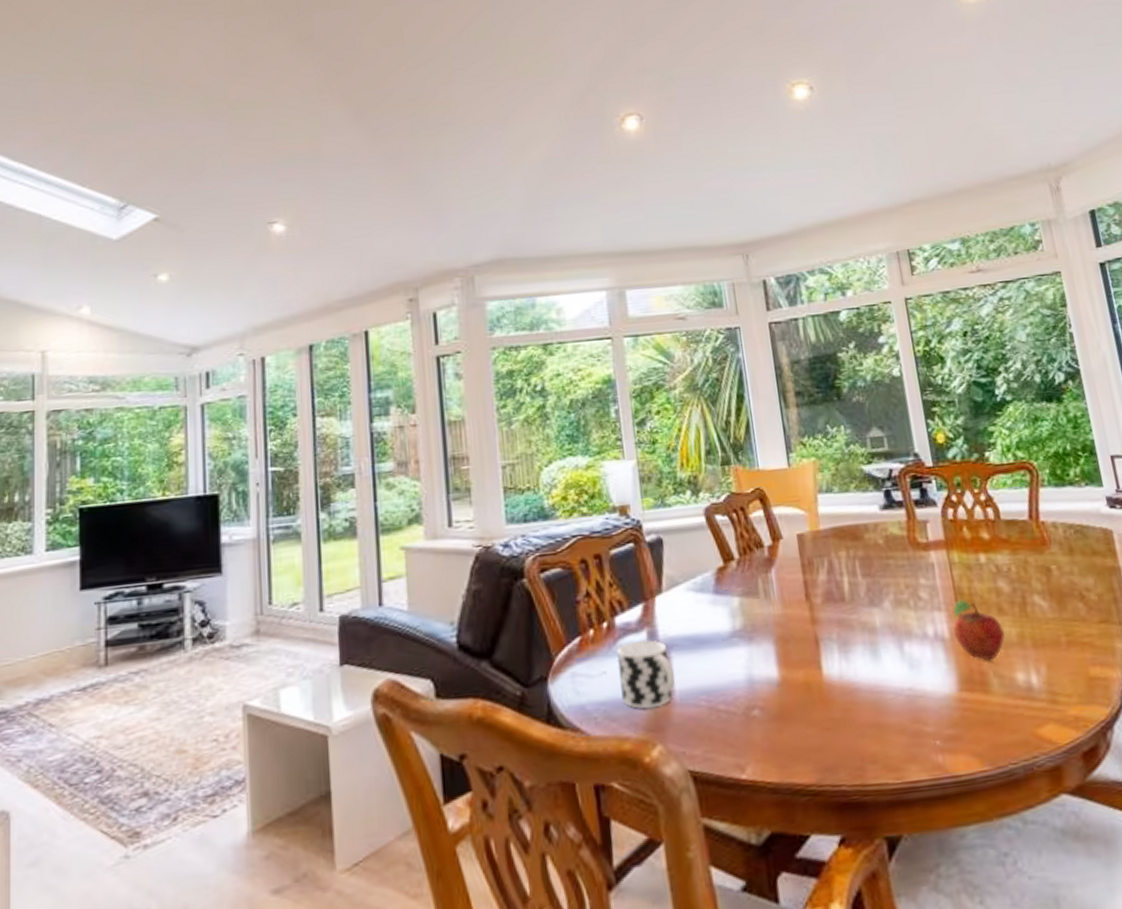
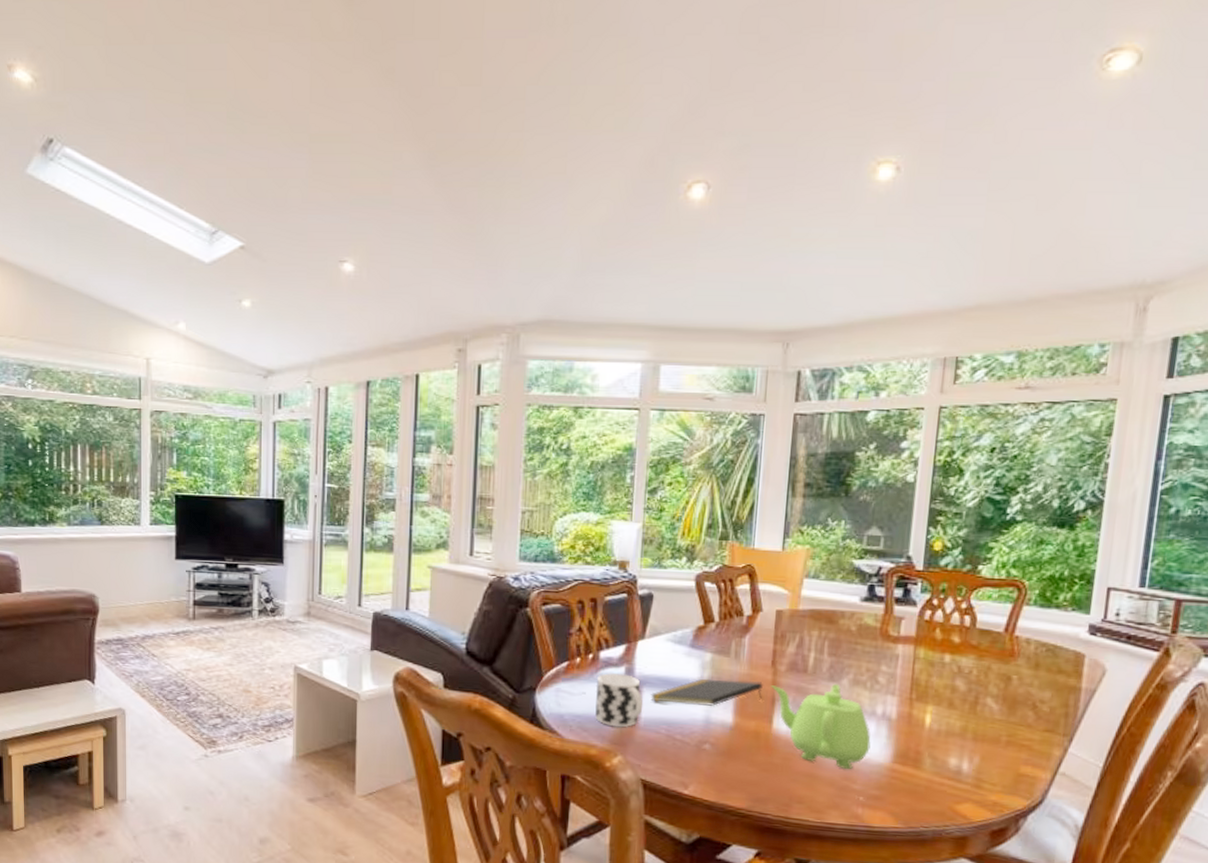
notepad: none [681,621,804,668] -> present [650,678,764,706]
teapot: none [810,607,933,710] -> present [771,683,871,769]
fruit: present [952,599,1005,661] -> none [901,689,949,744]

